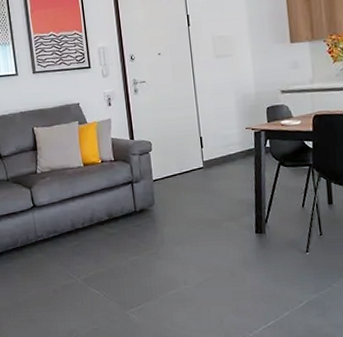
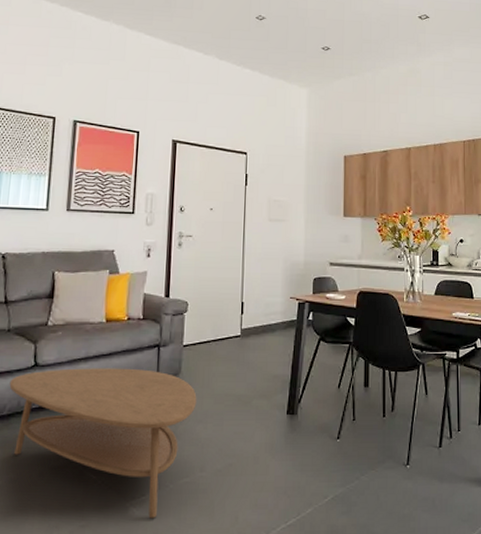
coffee table: none [17,203,173,324] -> present [9,368,197,520]

